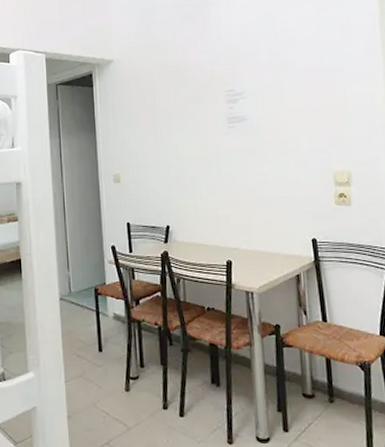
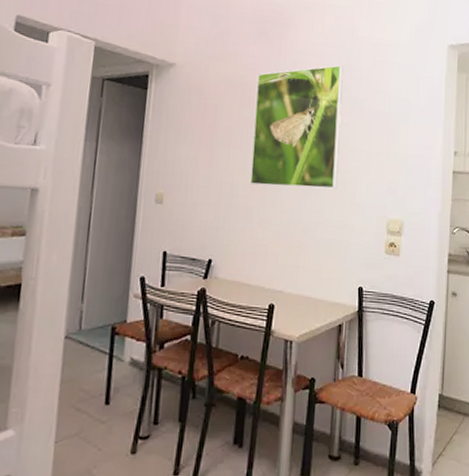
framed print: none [186,31,278,156] -> present [250,65,344,189]

